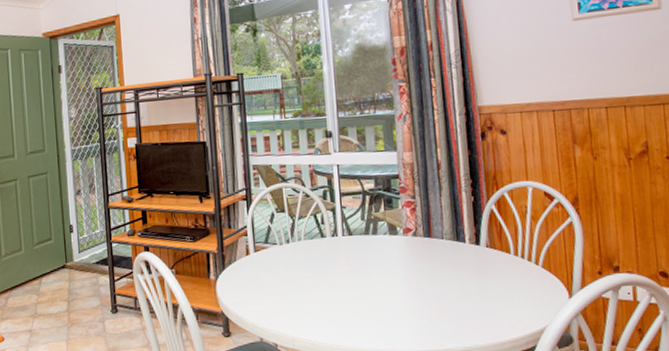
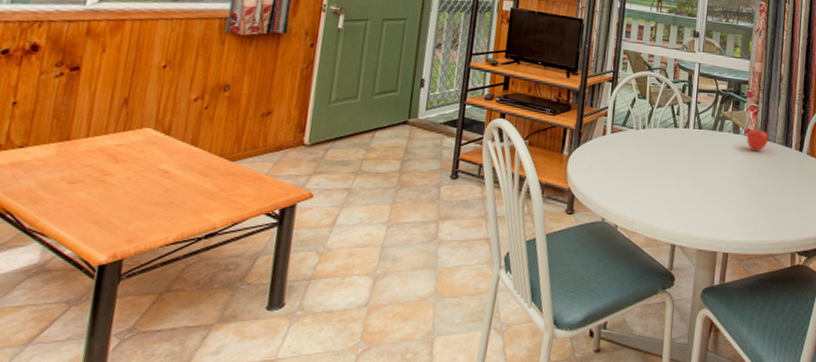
fruit: none [406,224,435,252] -> present [746,128,769,152]

